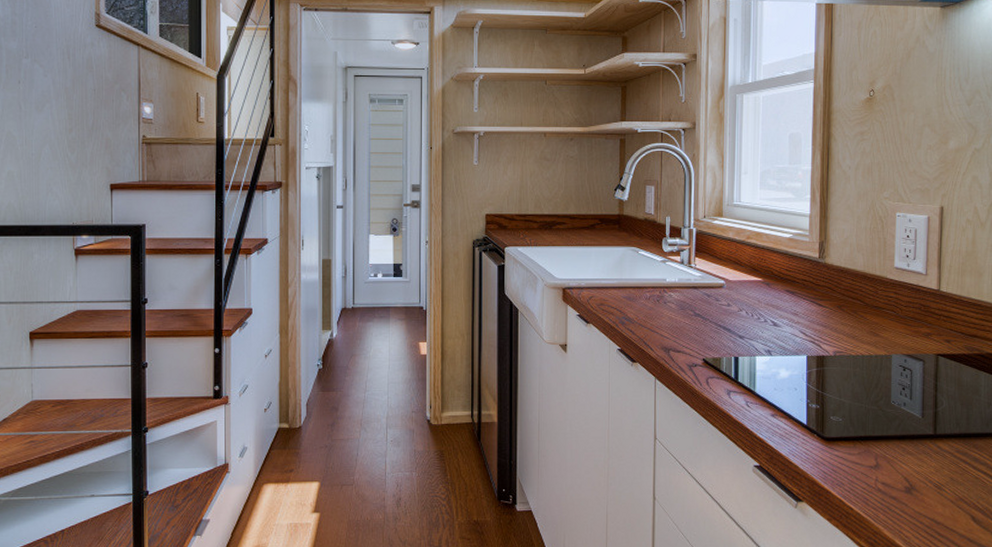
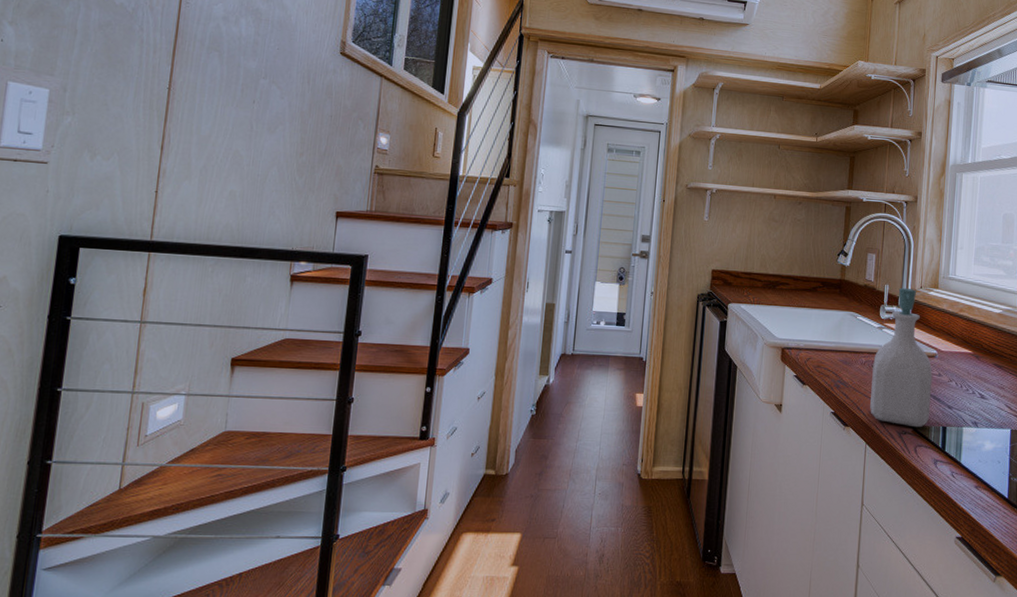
soap bottle: none [658,218,721,360] -> present [870,287,933,428]

